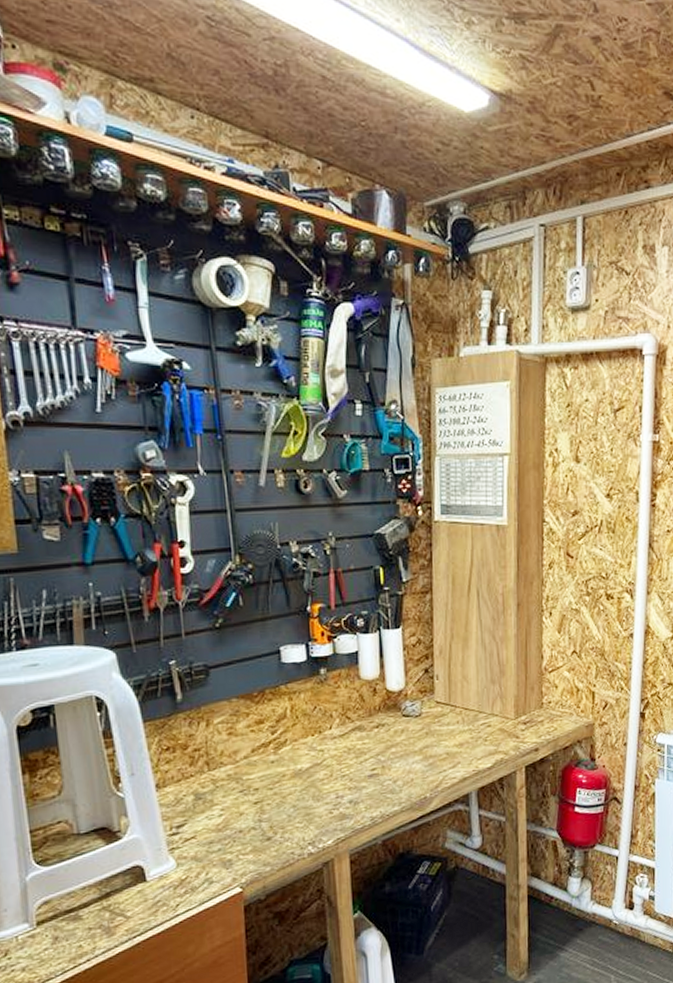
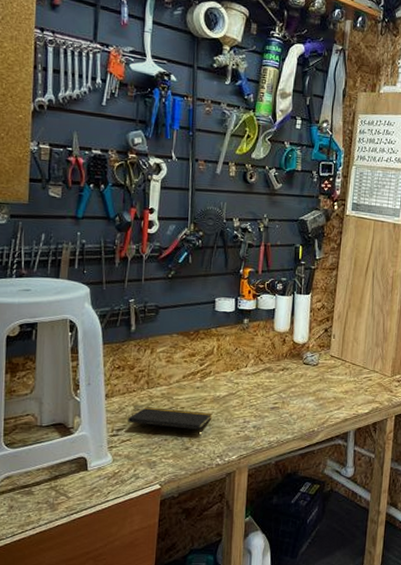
notepad: none [188,791,296,824] -> present [128,407,213,438]

